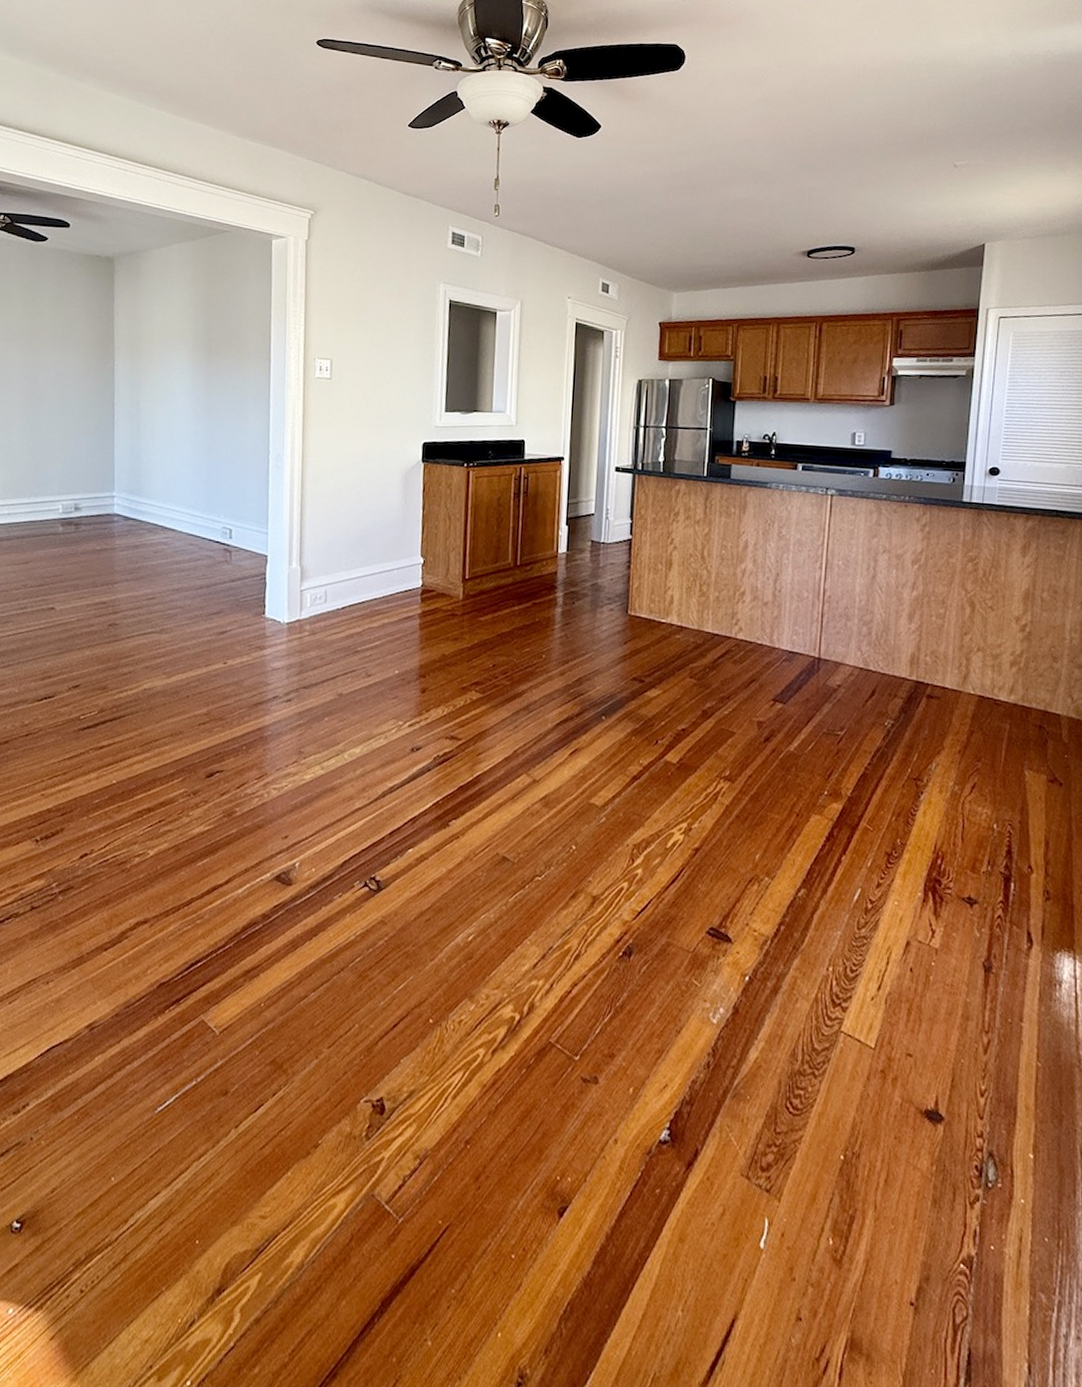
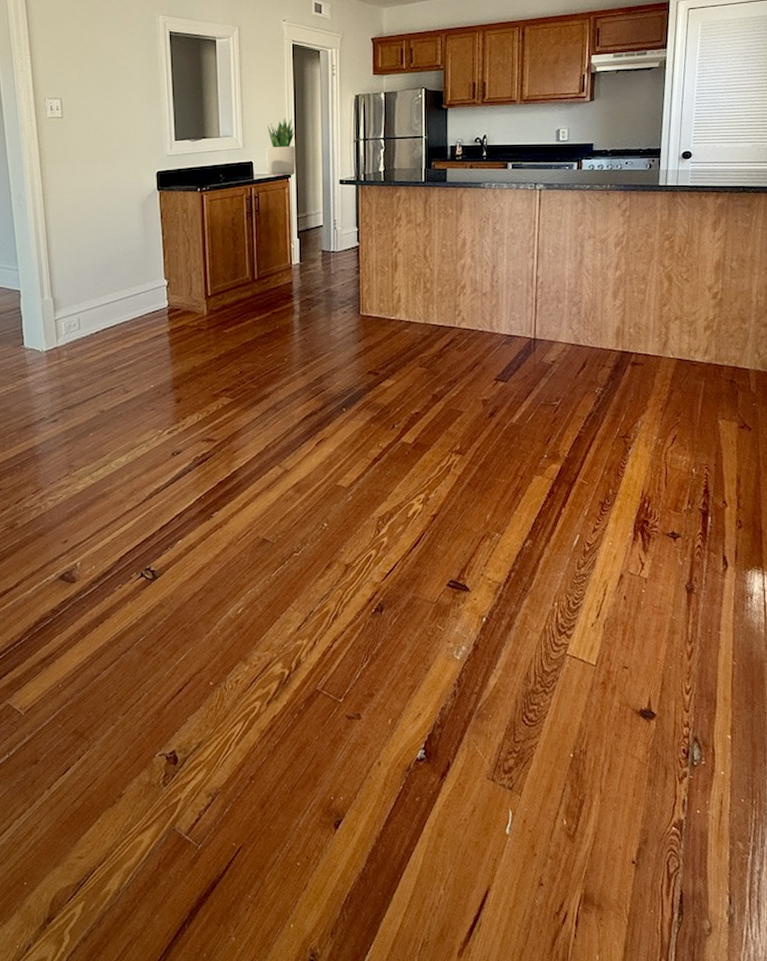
planter: none [539,397,573,458] -> present [267,117,296,175]

